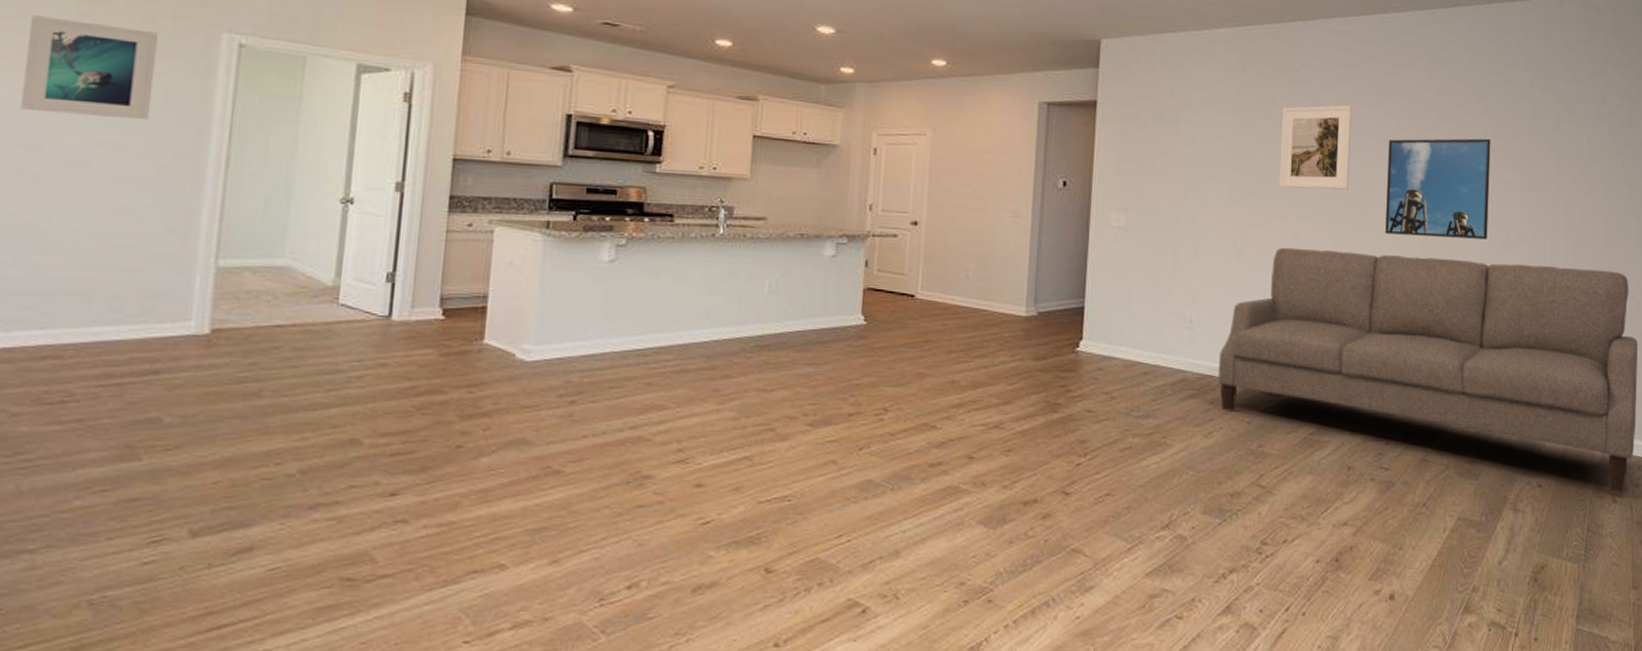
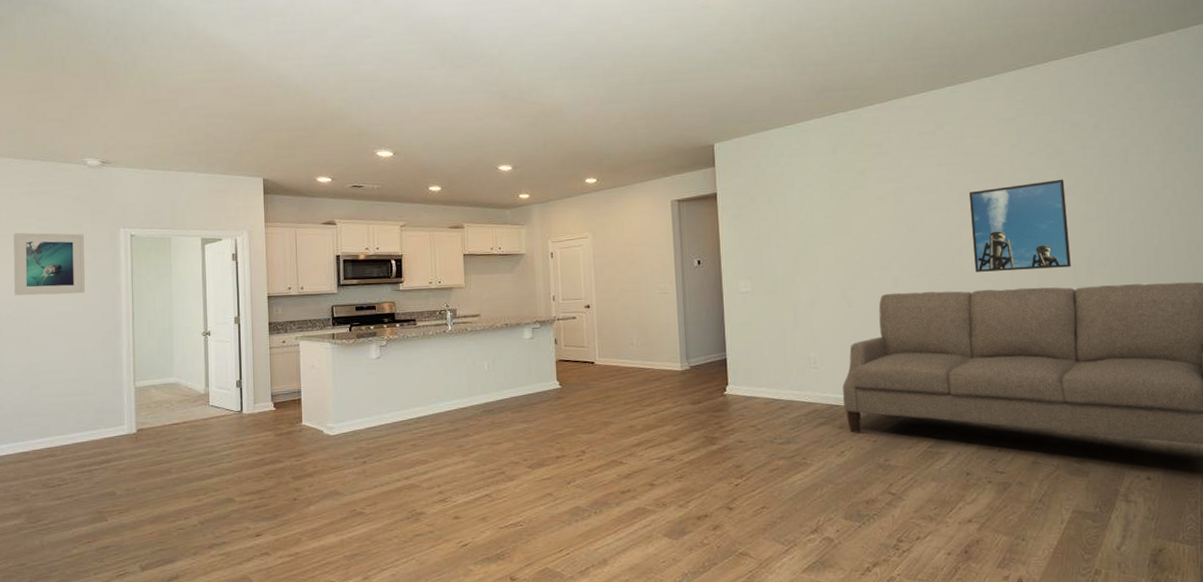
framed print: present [1279,105,1352,190] -> none [872,168,938,245]

